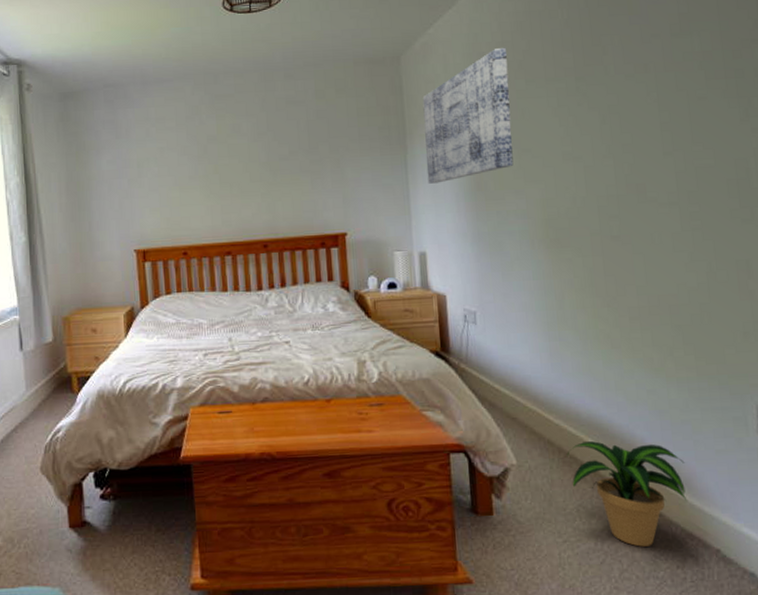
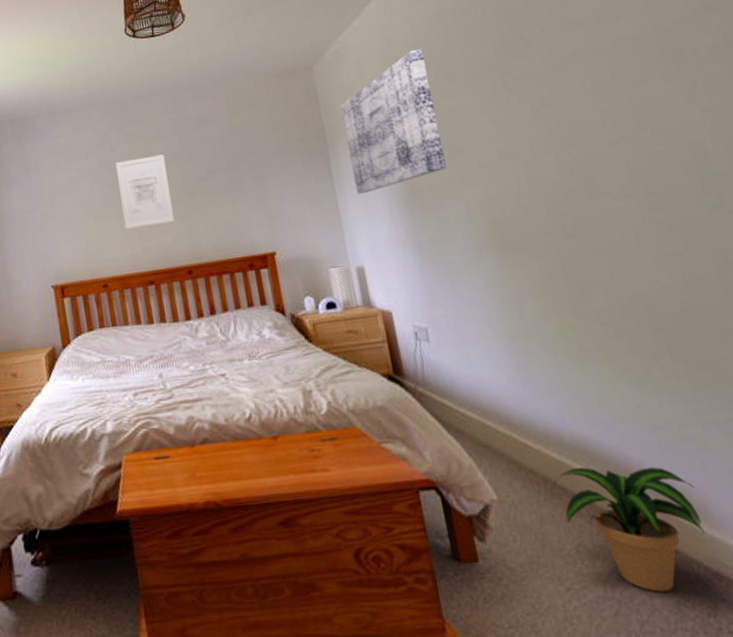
wall art: none [203,131,256,201] -> present [115,154,175,229]

